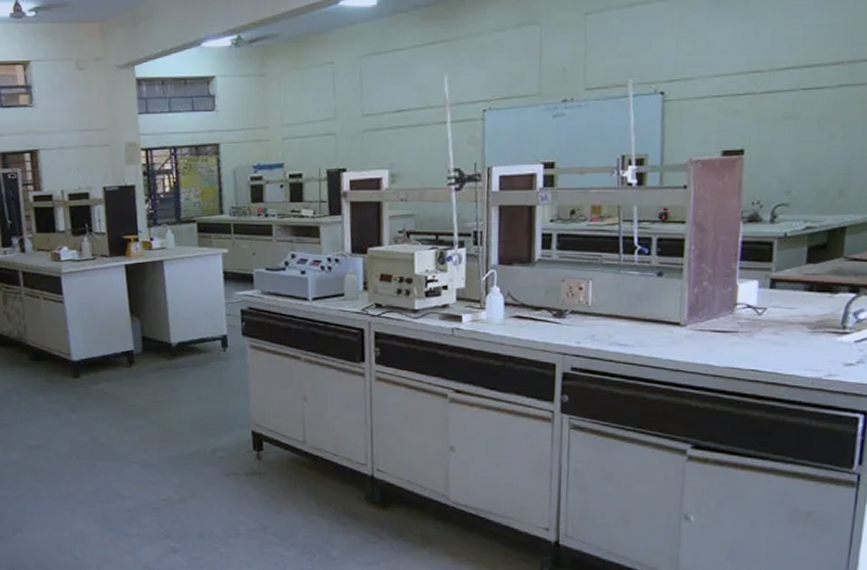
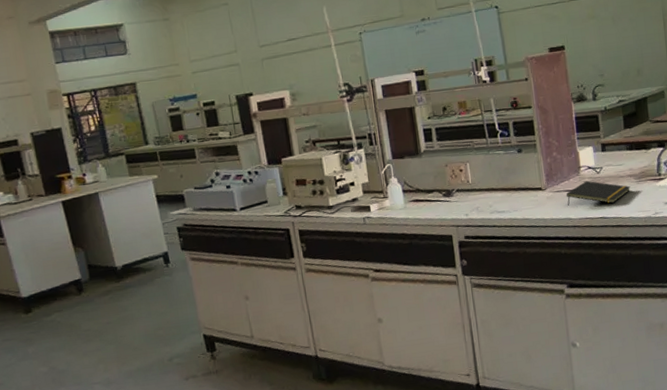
notepad: none [710,322,800,355] -> present [566,180,630,206]

